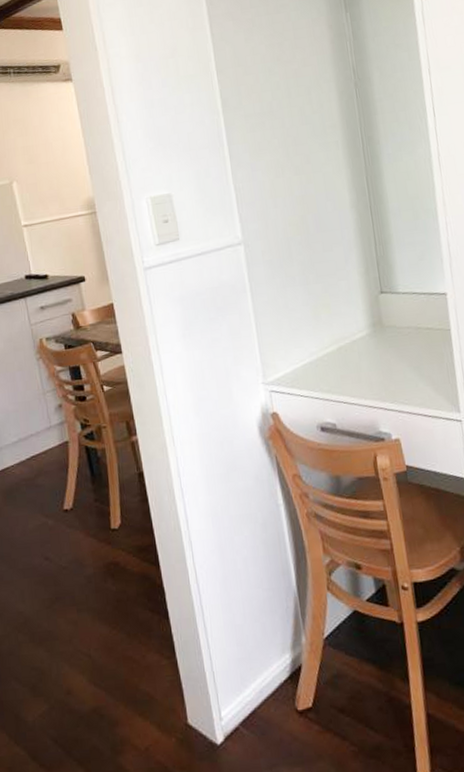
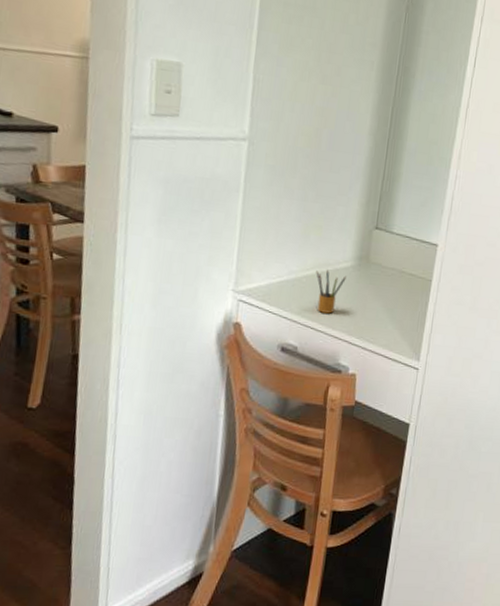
pencil box: none [335,343,365,386] -> present [316,269,346,314]

